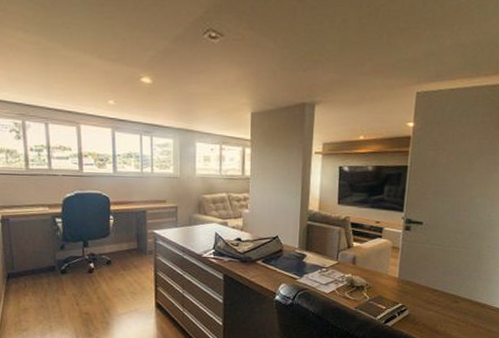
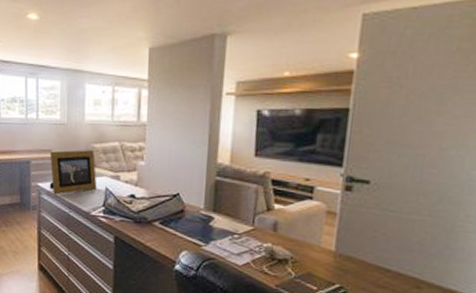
picture frame: none [164,200,208,240] -> present [49,150,97,195]

